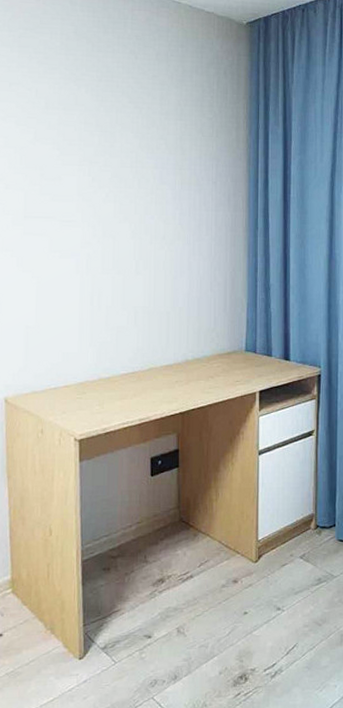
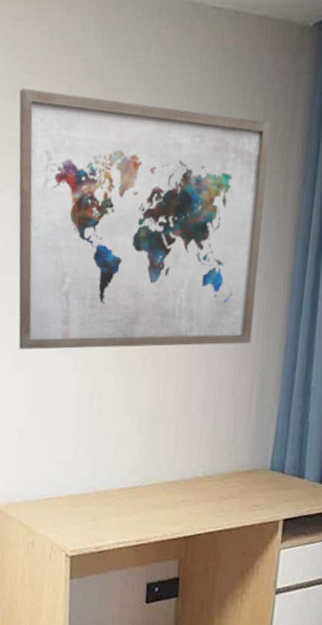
wall art: none [17,39,223,255] -> present [18,87,271,350]

